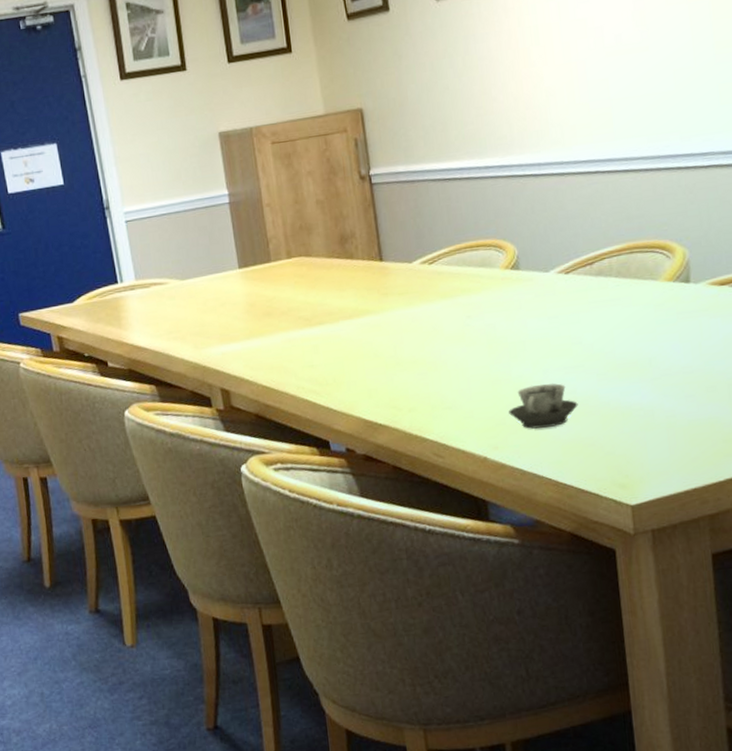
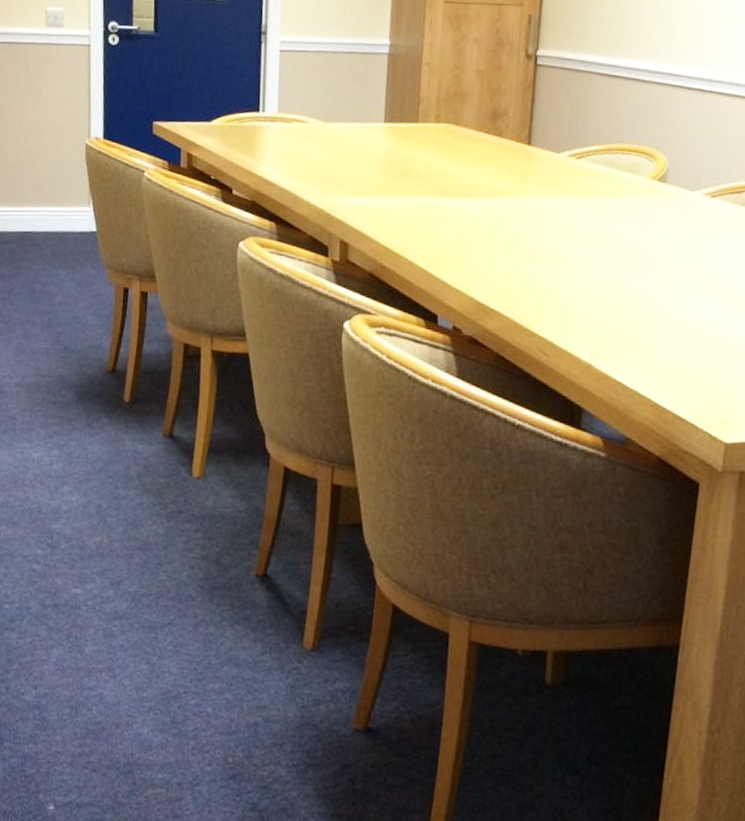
cup: present [509,383,578,429] -> none [624,302,695,349]

